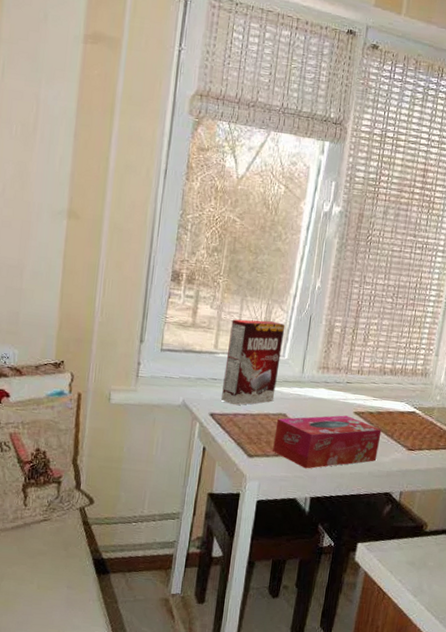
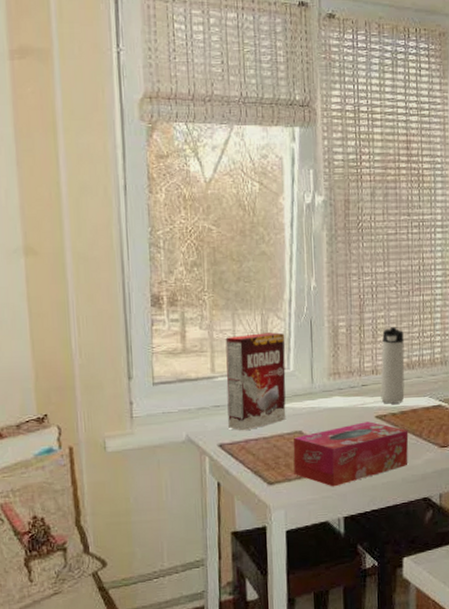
thermos bottle: none [362,334,393,404] -> present [380,327,405,404]

